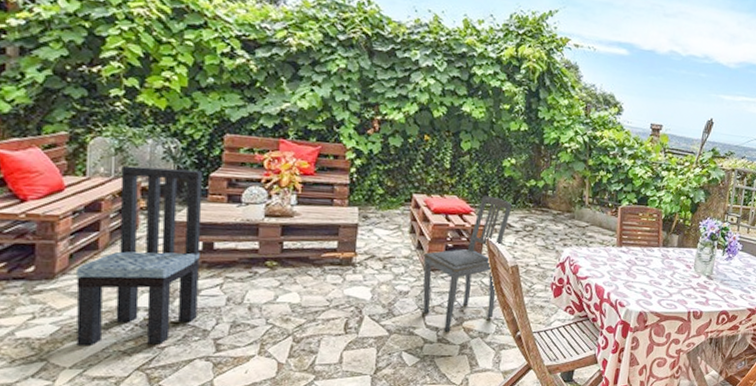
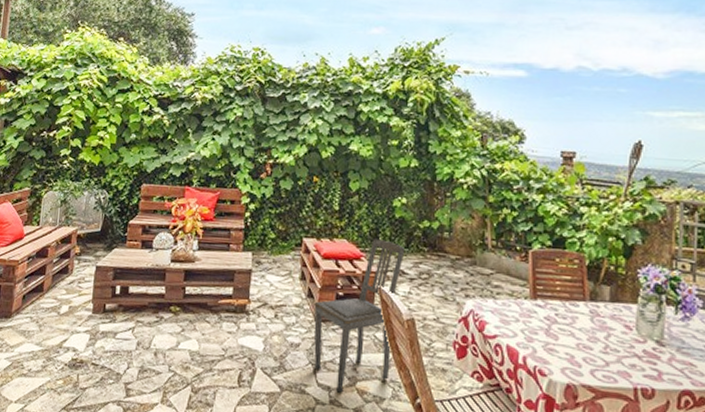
dining chair: present [76,165,202,347] -> none [21,215,123,385]

